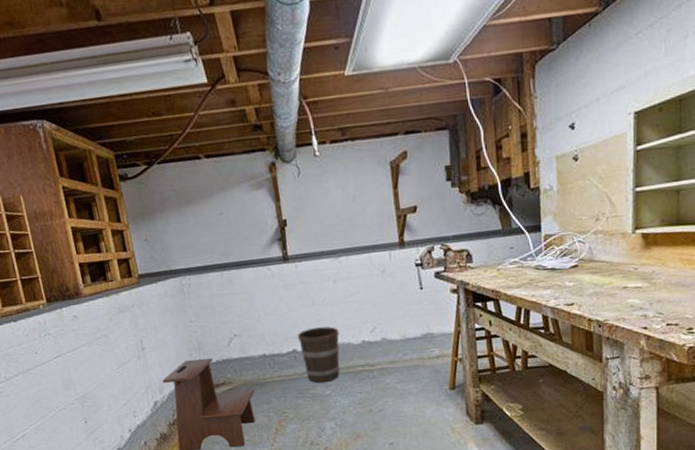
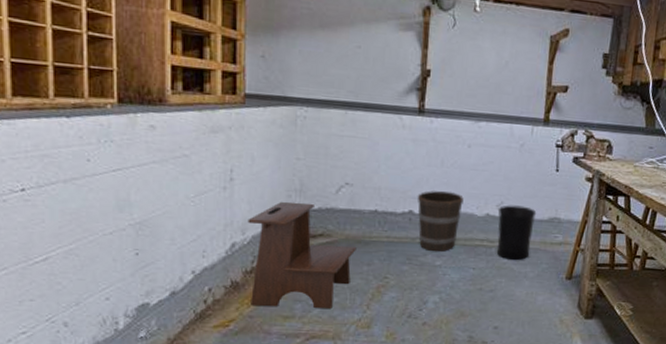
waste bin: none [372,327,410,380] -> present [496,205,537,260]

